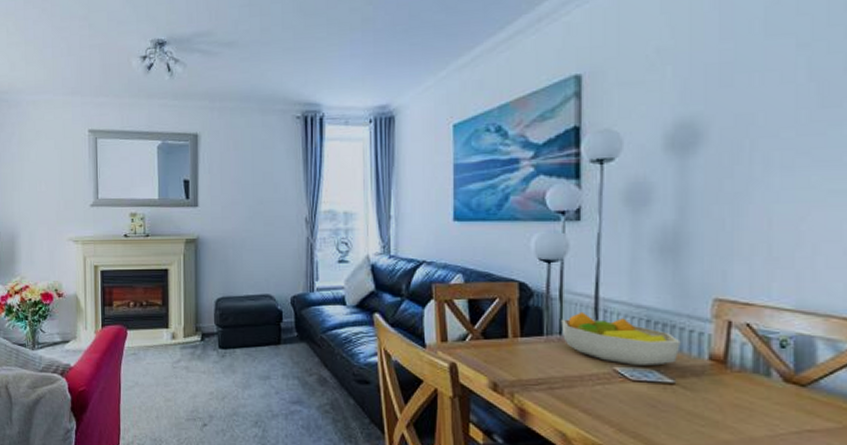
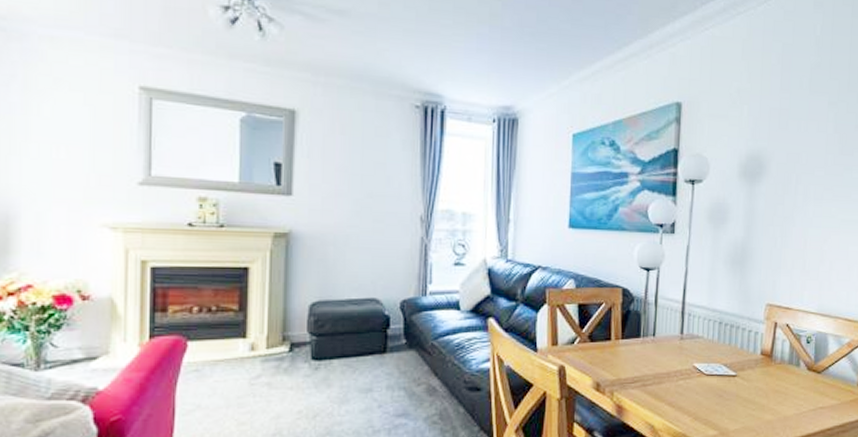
fruit bowl: present [561,311,681,367] -> none [655,315,742,362]

